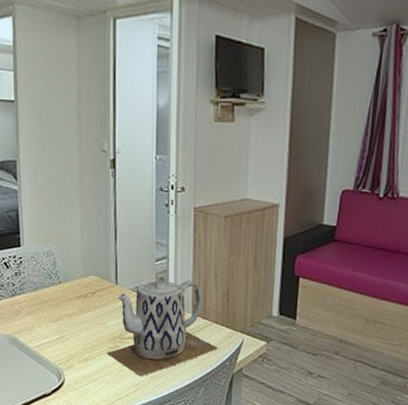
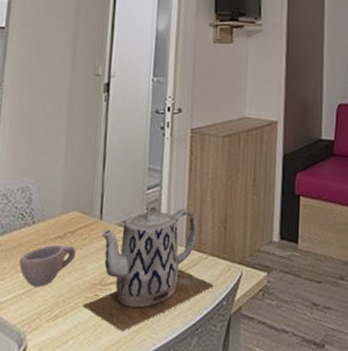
cup: none [52,302,98,335] -> present [19,245,76,287]

